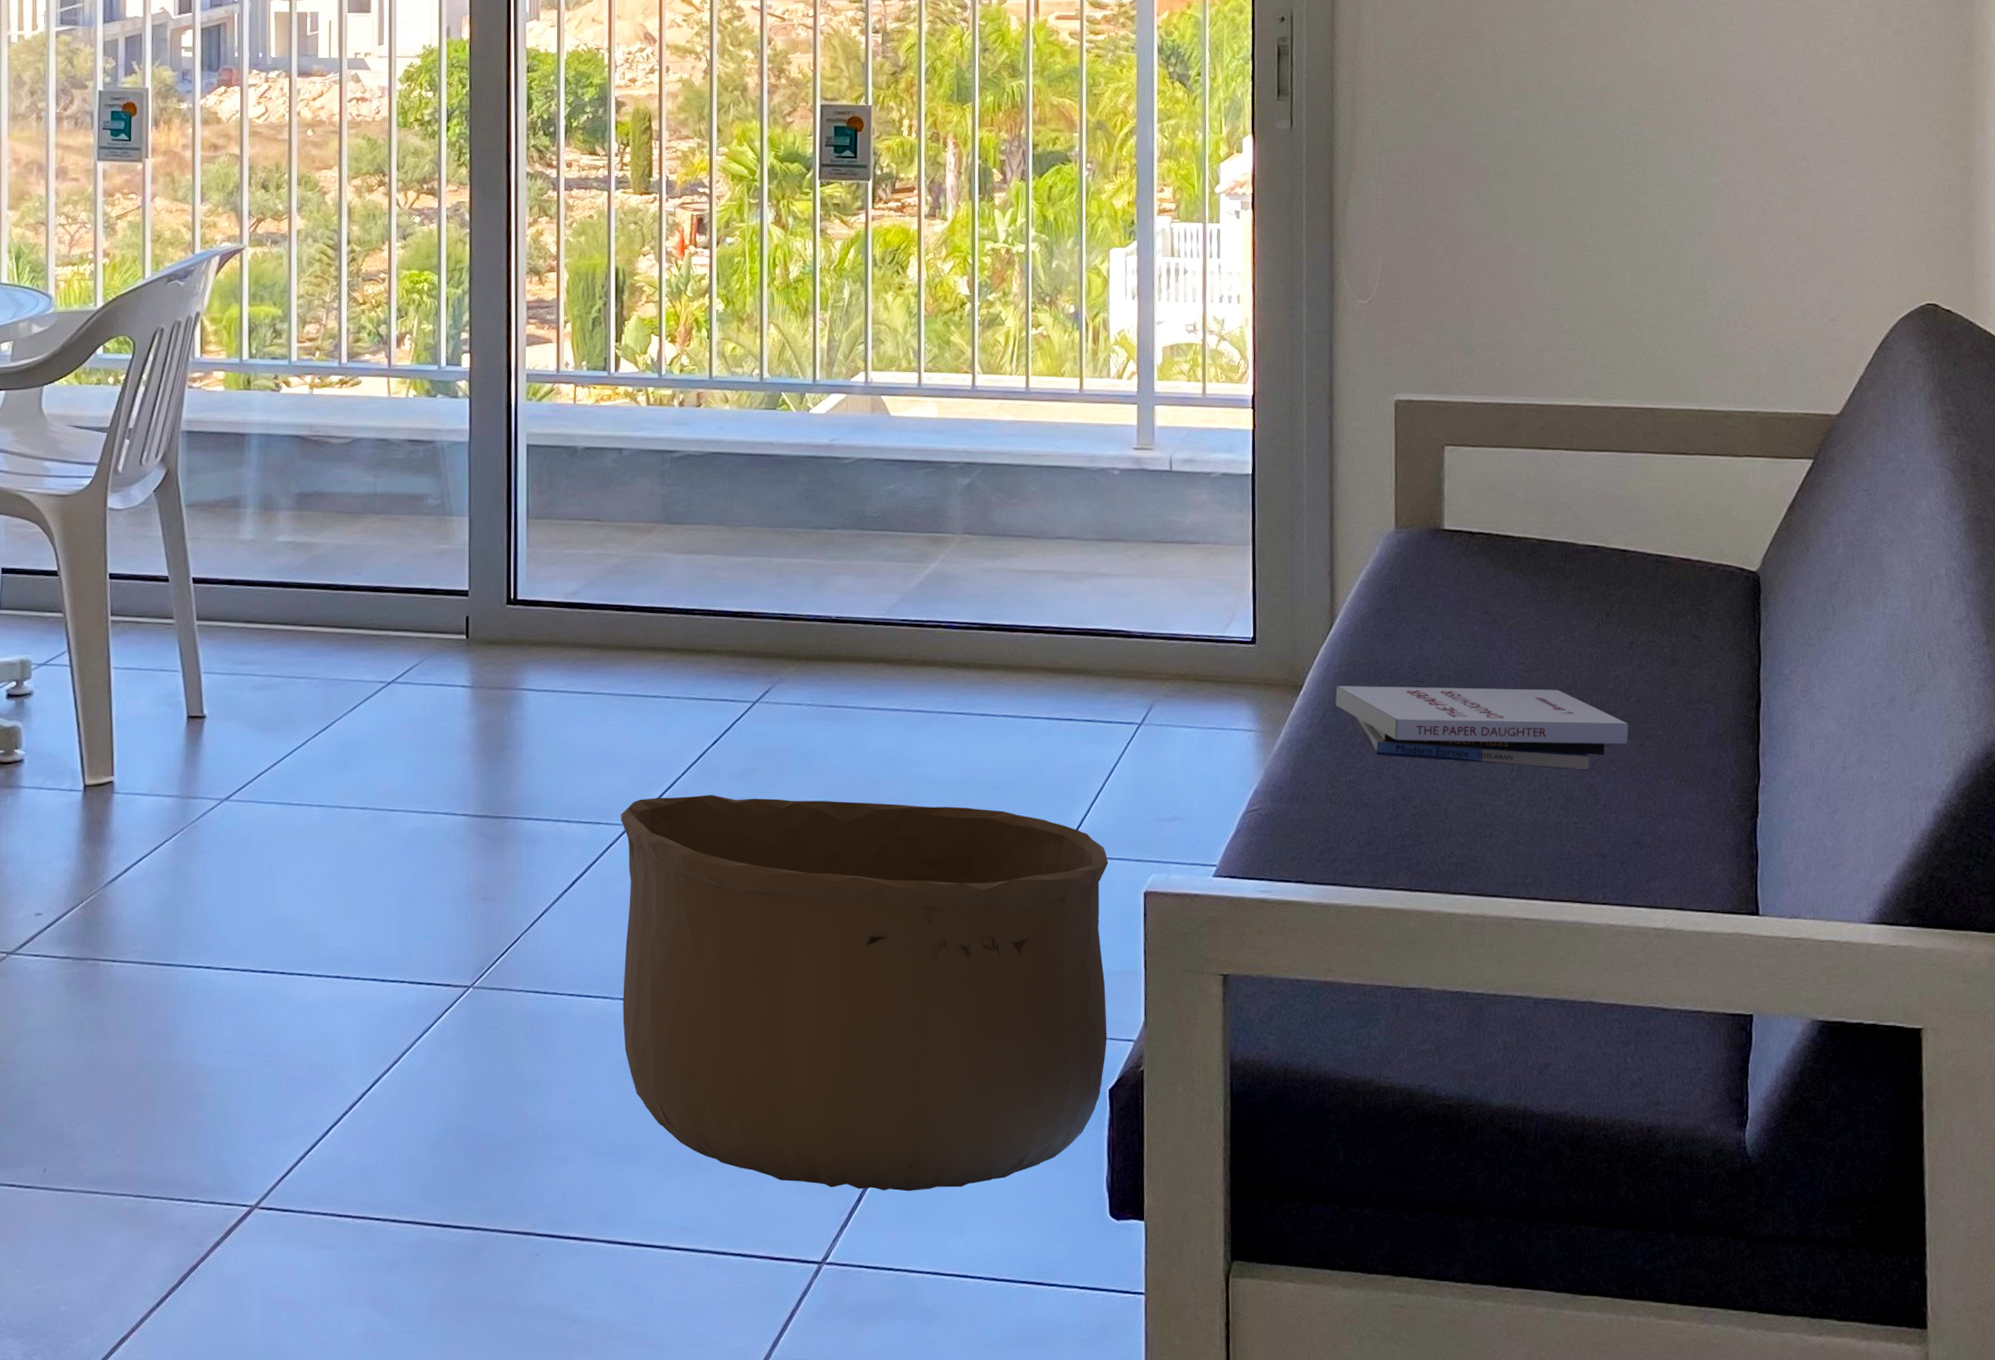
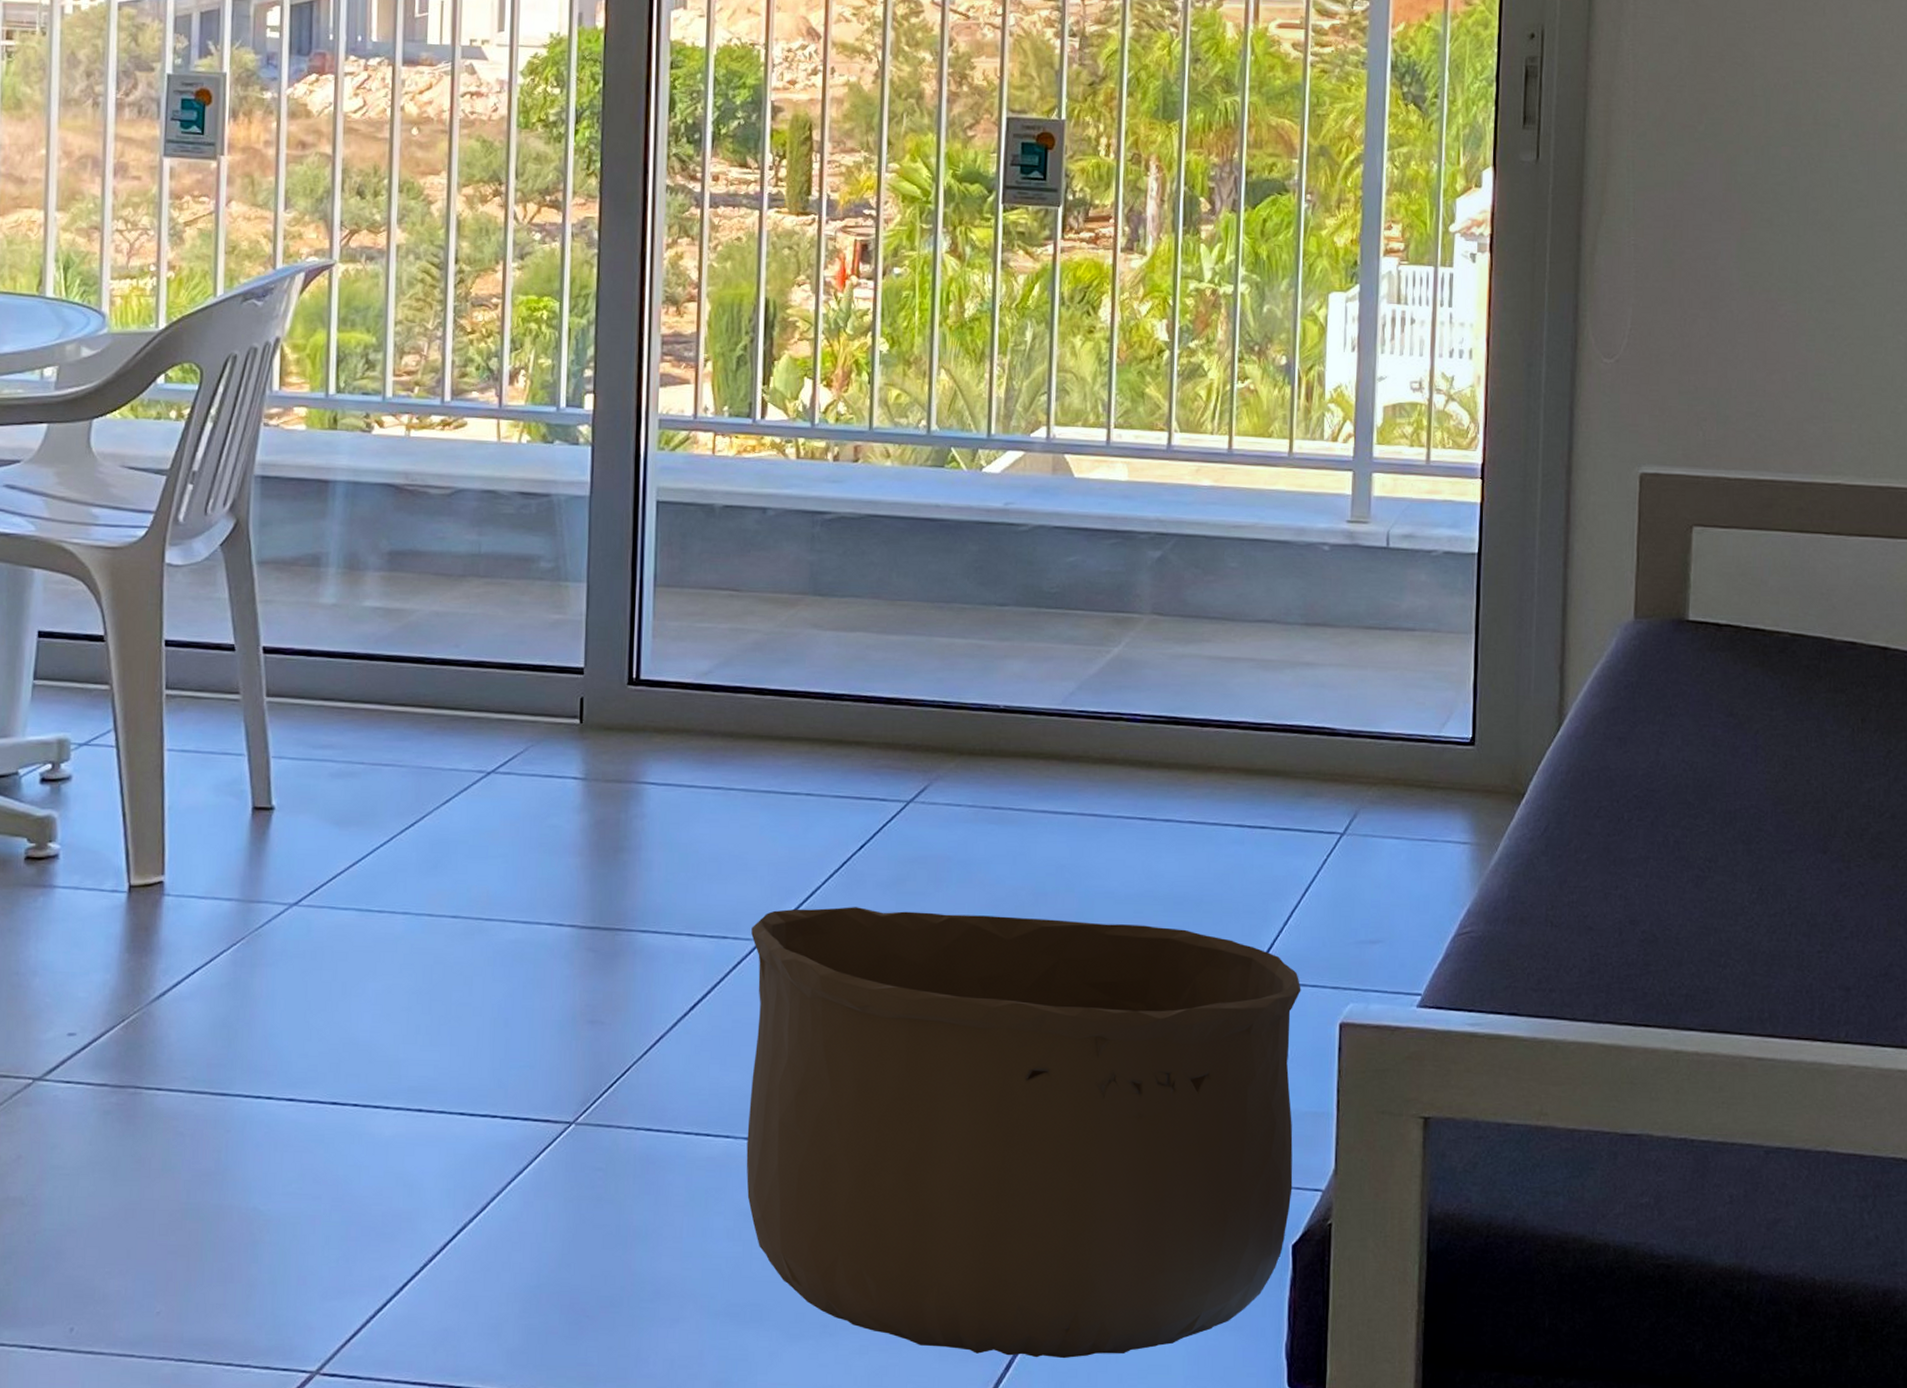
books: present [1336,685,1629,769] -> none [1561,794,1882,892]

